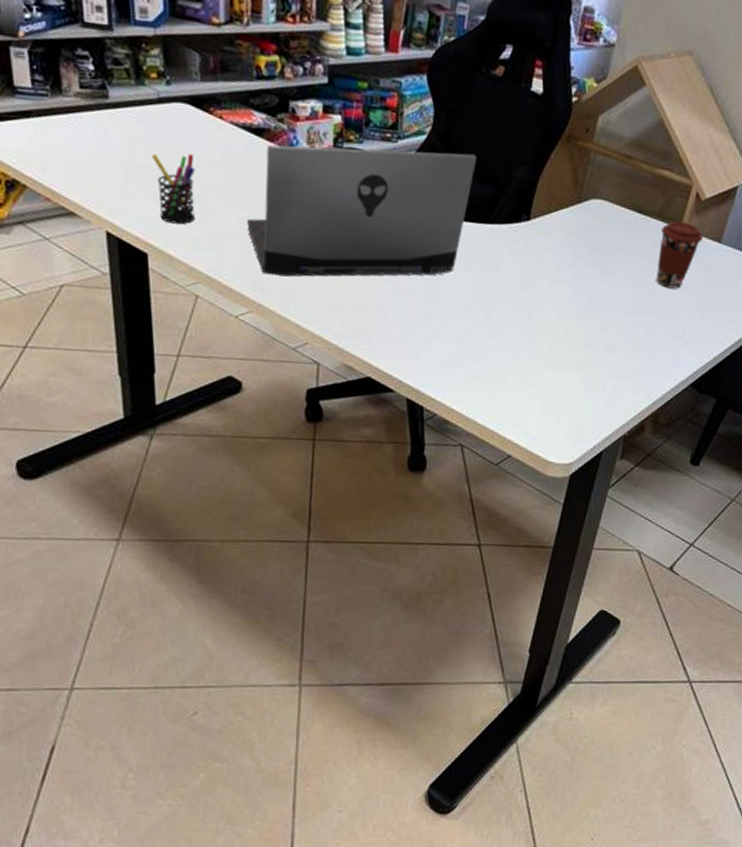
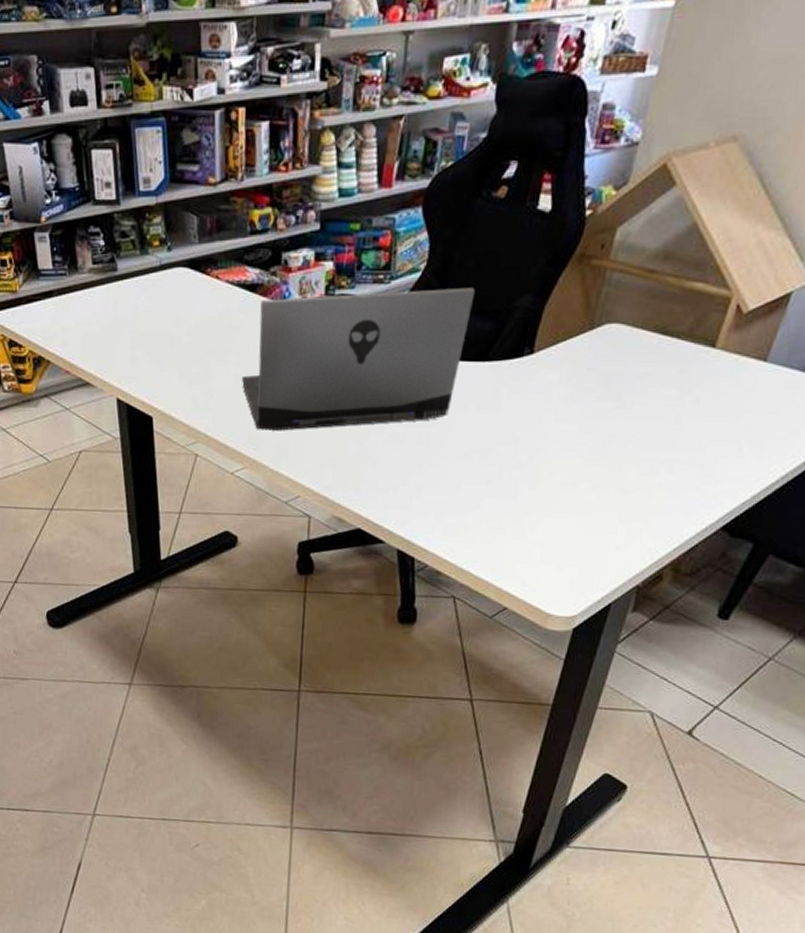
pen holder: present [151,153,196,224] -> none [155,316,195,387]
coffee cup: present [656,220,703,289] -> none [682,340,743,419]

